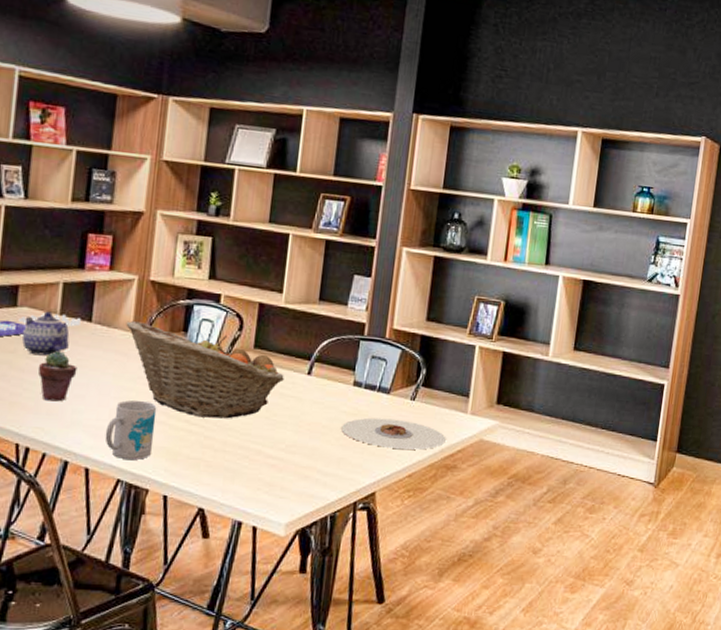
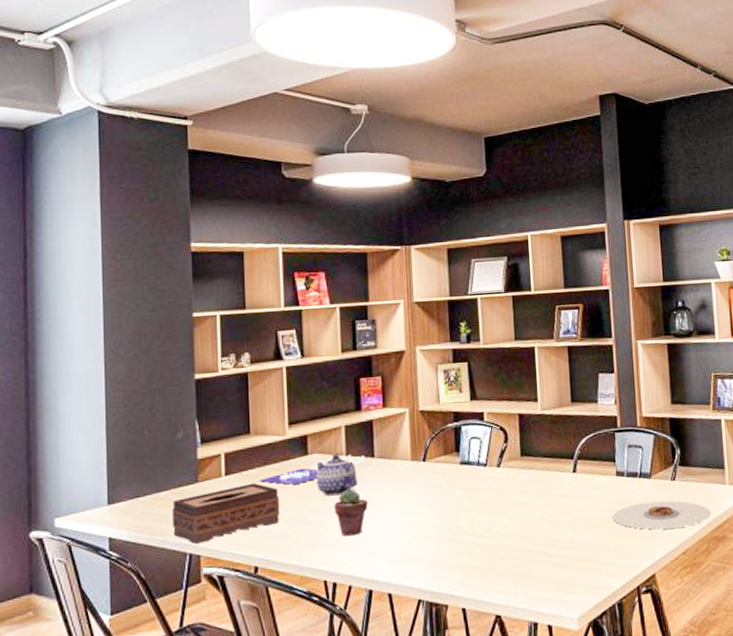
mug: present [105,400,157,460] -> none [401,521,446,580]
fruit basket: present [125,320,284,419] -> none [404,449,553,529]

